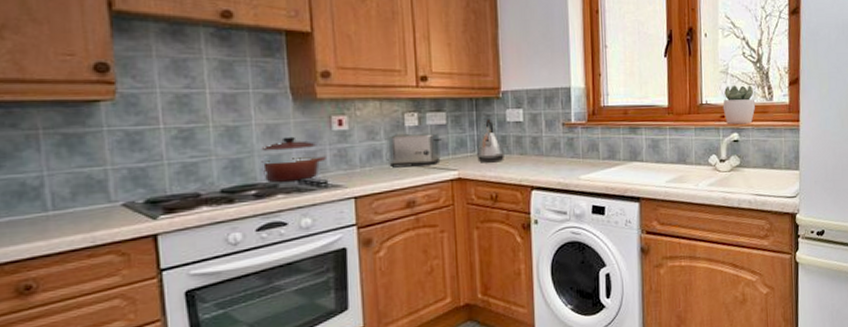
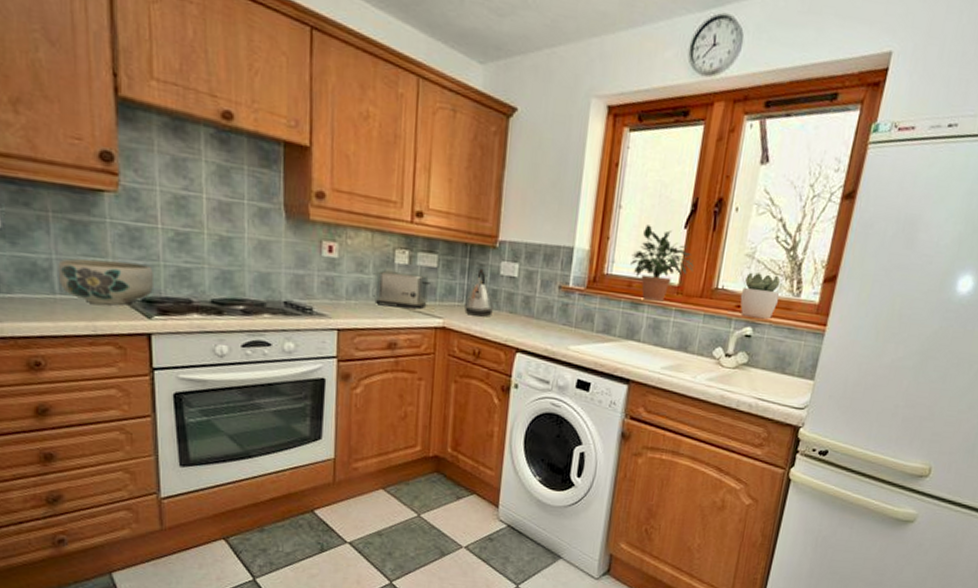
bowl: none [50,166,157,214] -> present [58,258,153,306]
saucepan: present [261,138,326,184] -> none [251,257,314,304]
potted plant: none [623,58,679,125] -> present [630,224,694,303]

